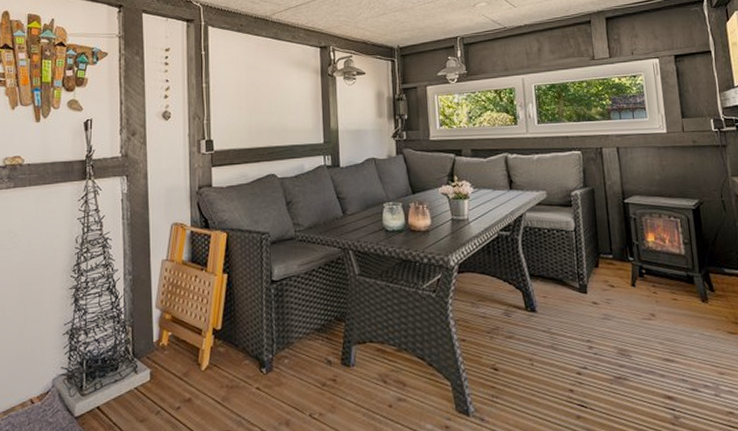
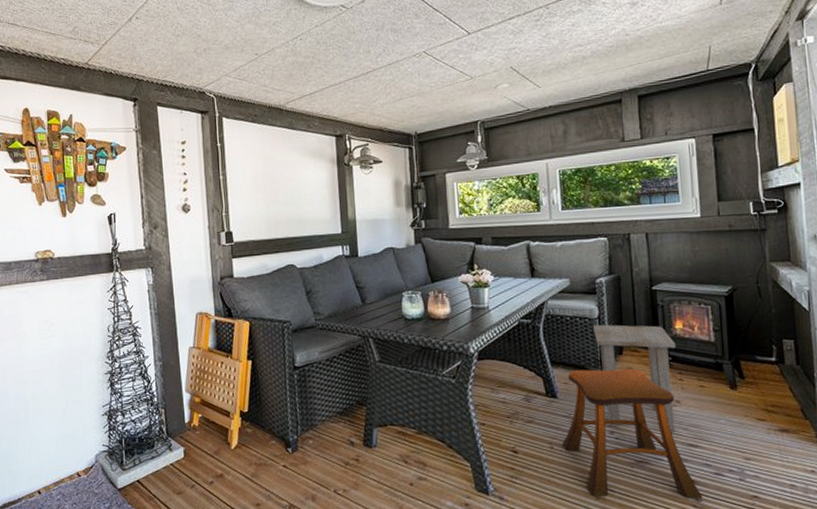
stool: none [542,281,681,417] -> present [562,368,703,499]
side table: none [570,237,652,345] -> present [593,324,676,431]

